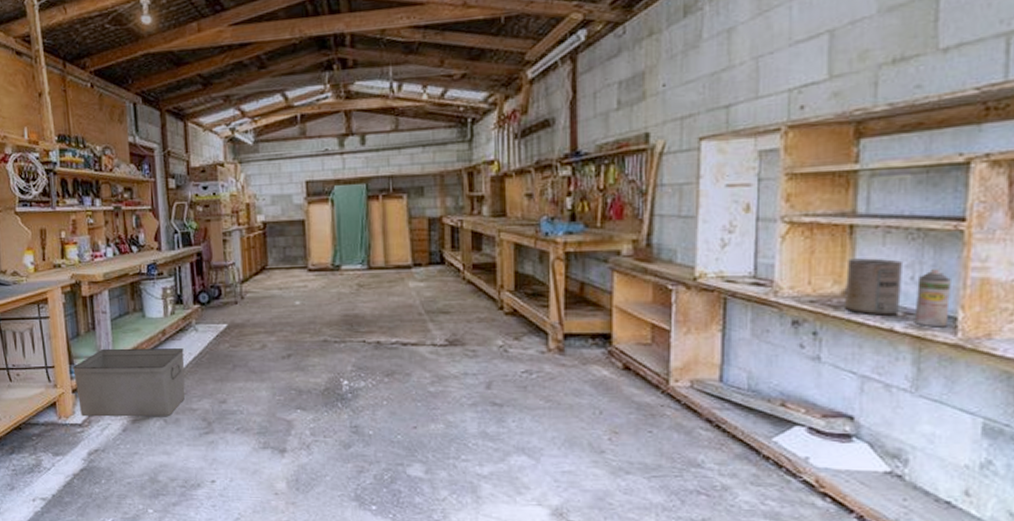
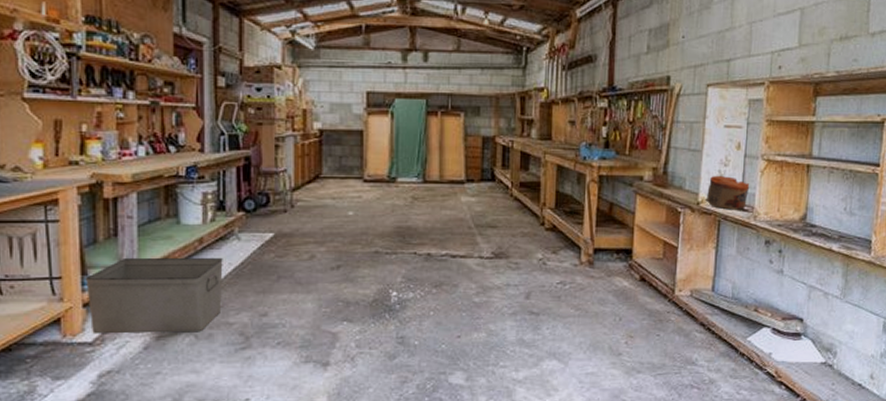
can: none [705,244,766,285] -> present [706,175,750,210]
paint can: present [843,258,904,316] -> none [800,192,841,238]
aerosol can: present [914,269,951,328] -> none [845,203,869,248]

